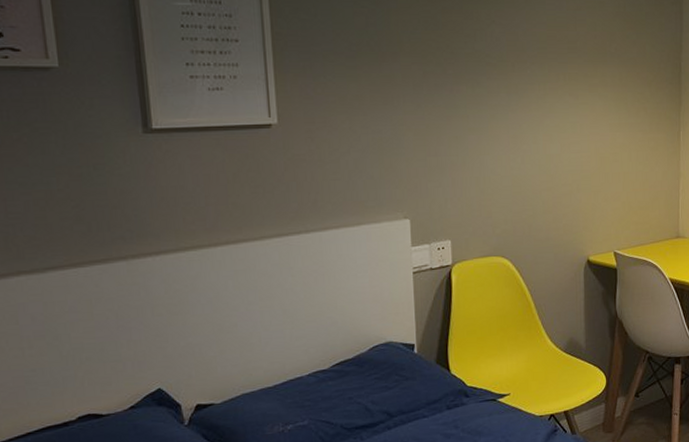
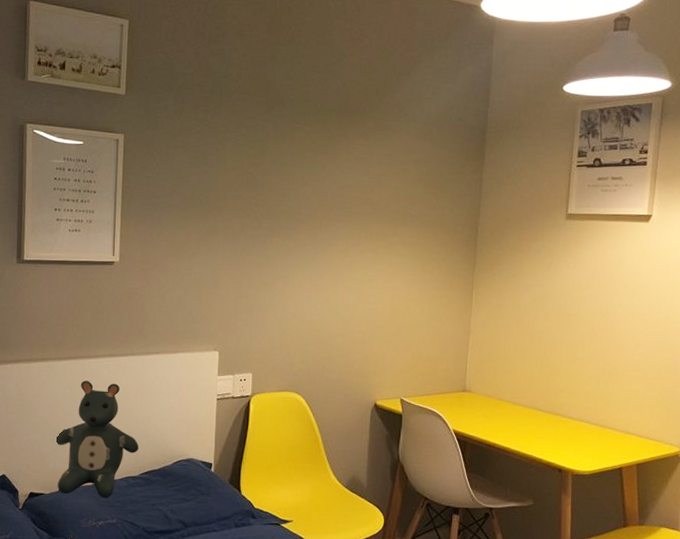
stuffed animal: none [220,267,327,401] -> present [54,381,139,498]

